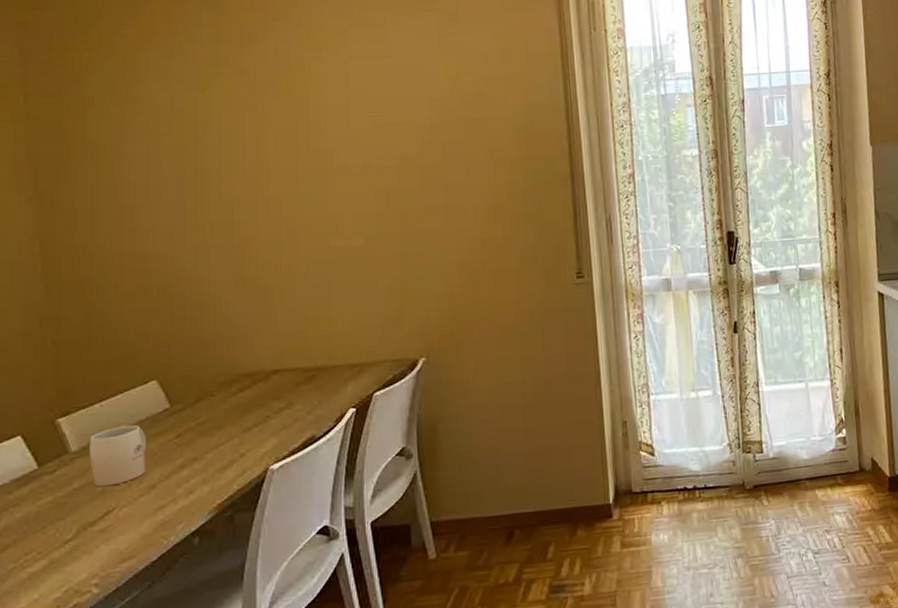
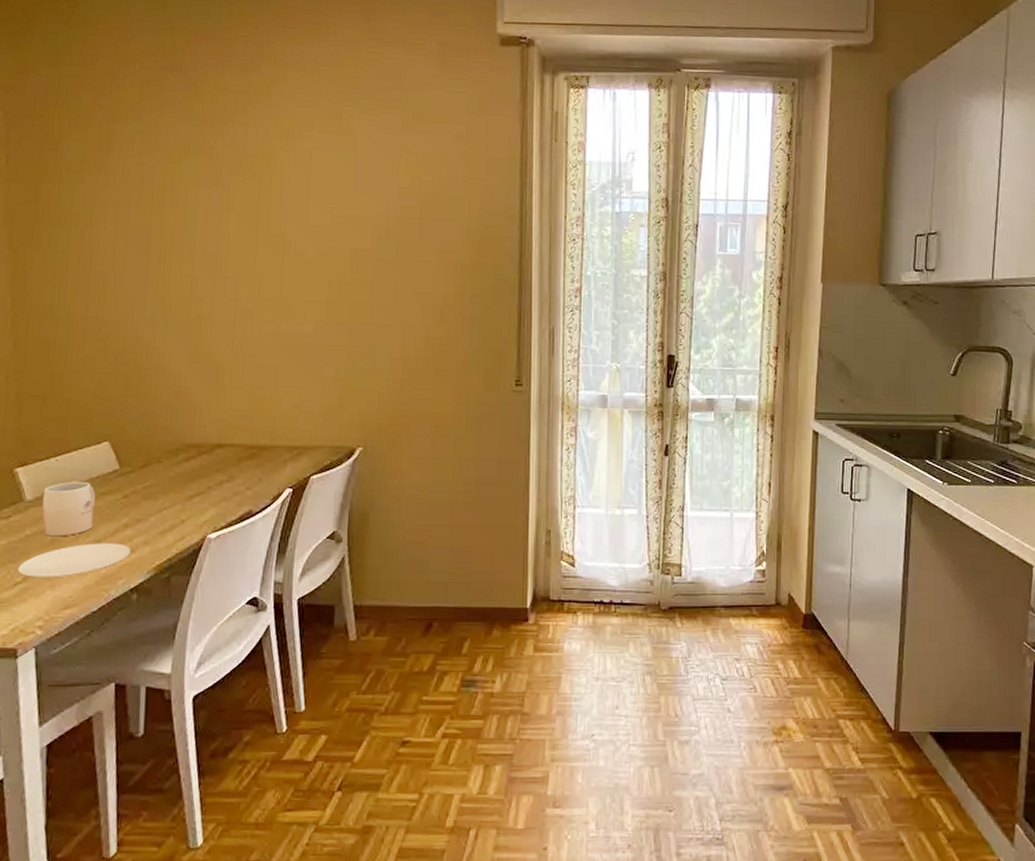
plate: none [68,486,188,534] -> present [18,543,130,579]

